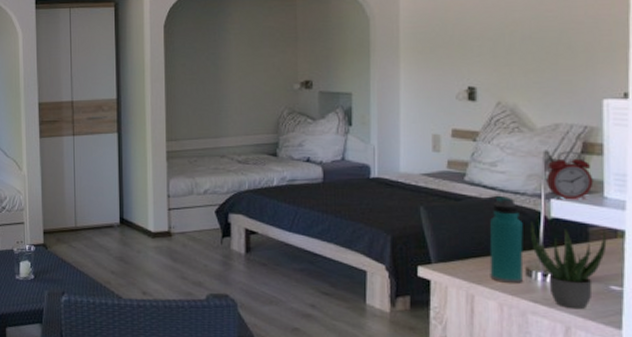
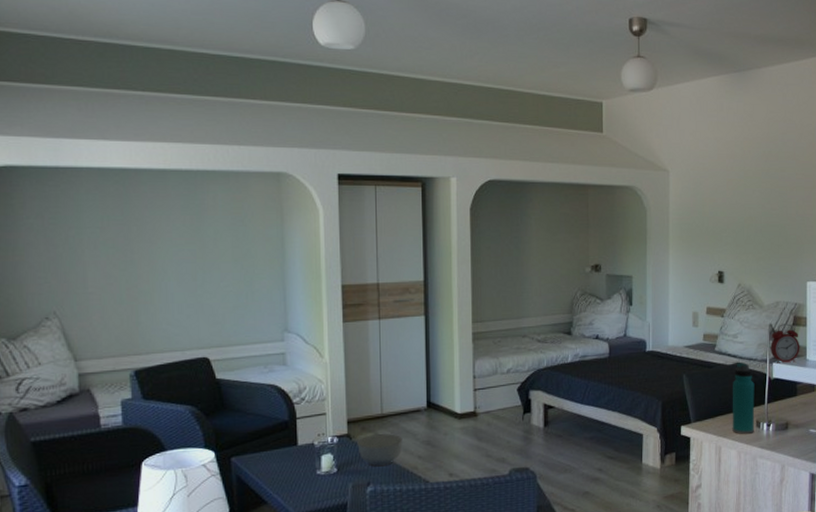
bowl: none [53,246,96,278] -> present [357,434,403,467]
potted plant: present [529,221,607,310] -> none [759,382,808,451]

